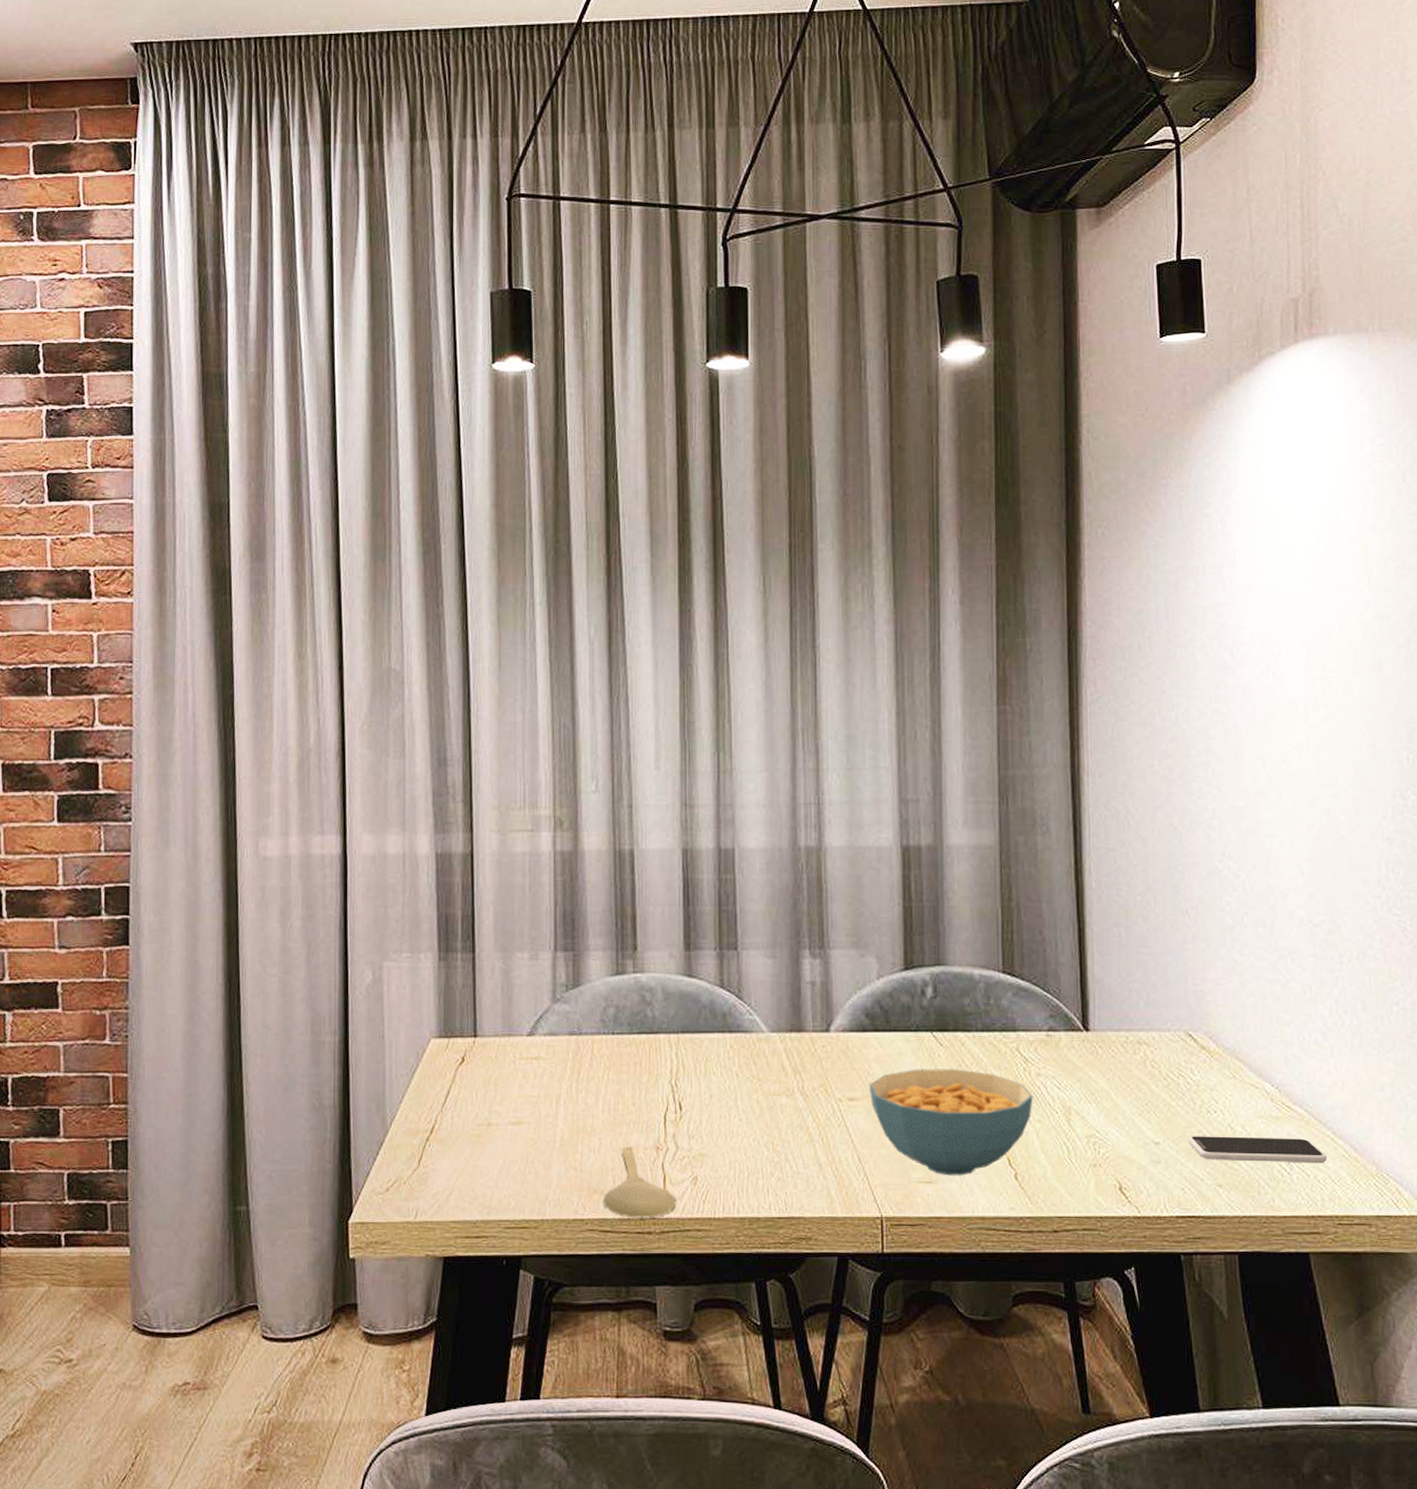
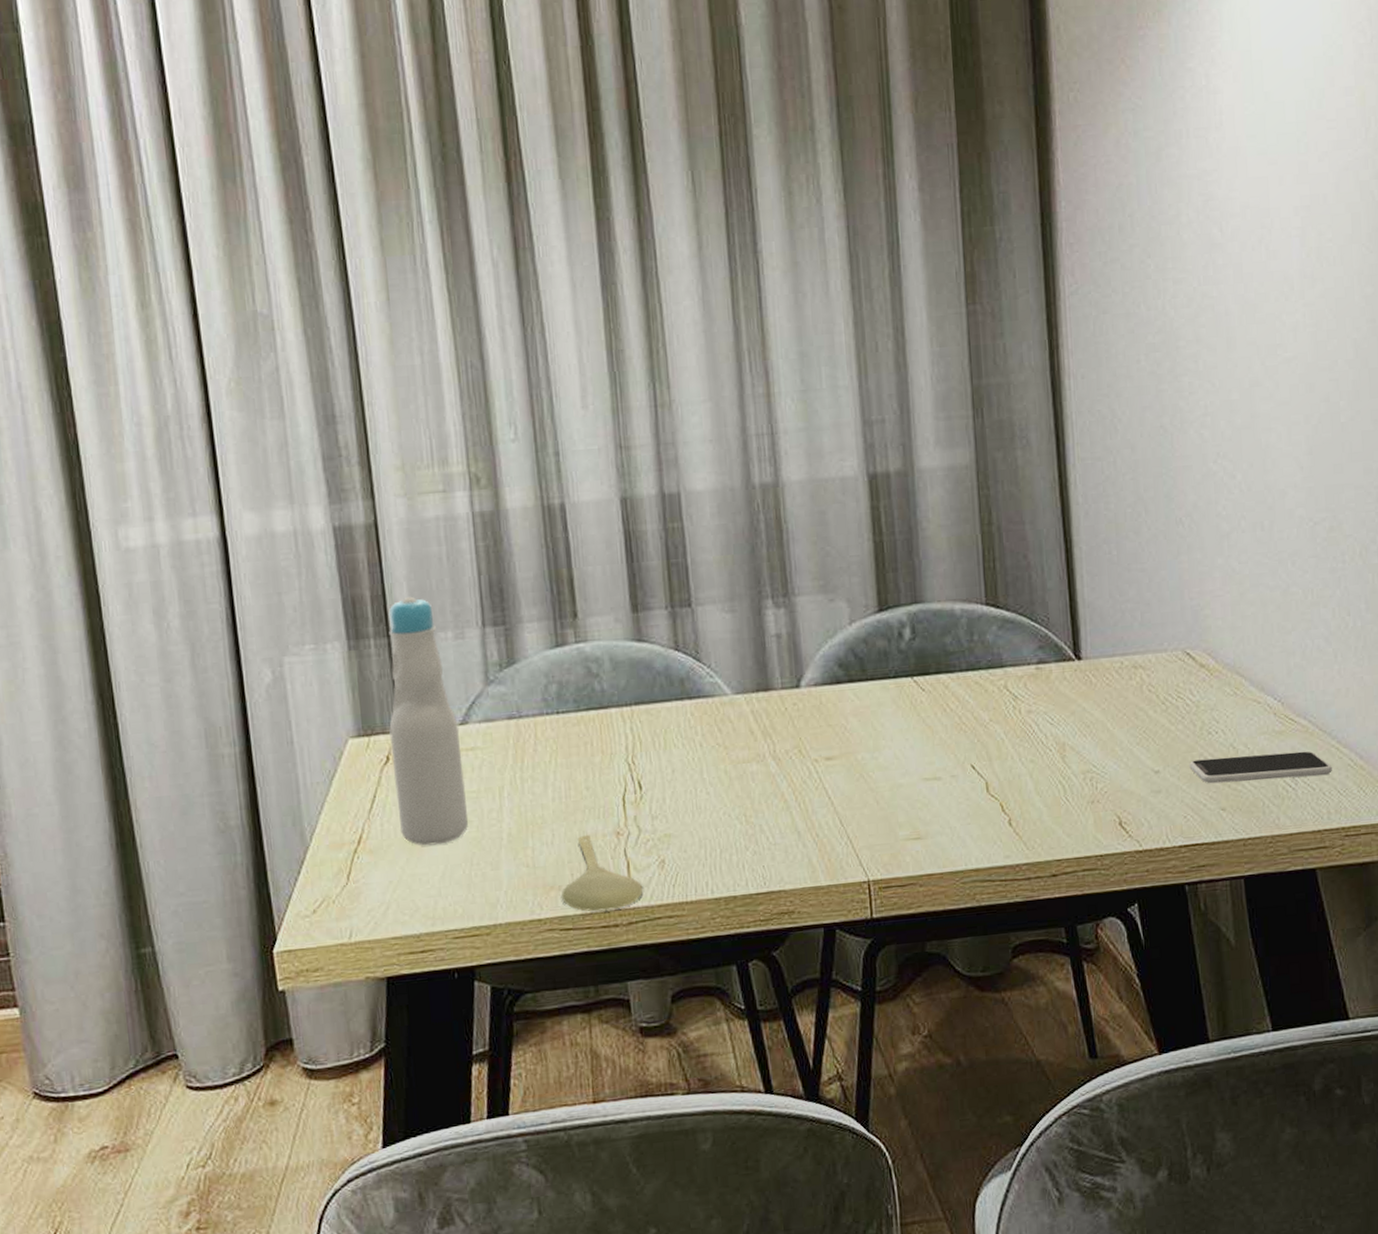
bottle: none [466,919,528,1141] -> present [388,596,469,846]
cereal bowl: present [869,1068,1033,1176] -> none [846,713,1025,829]

